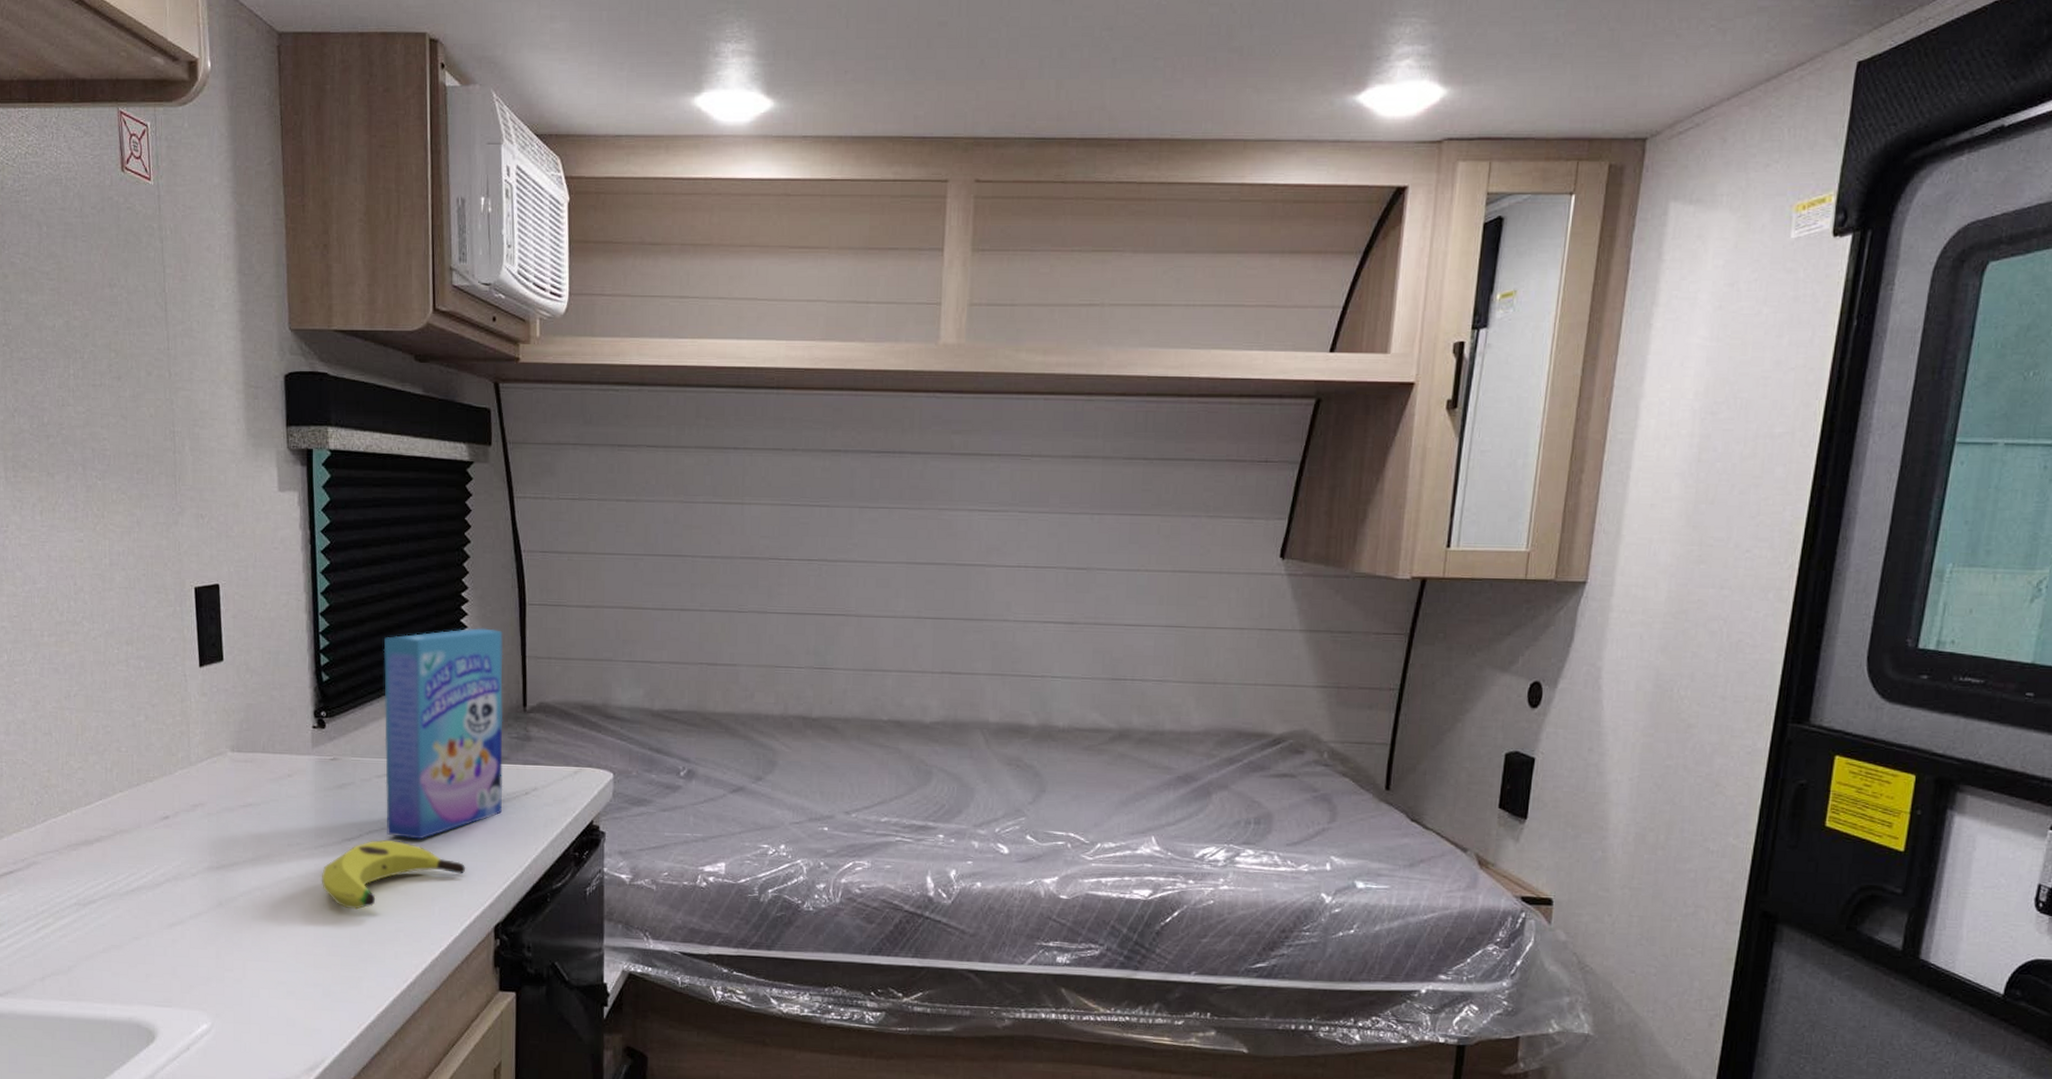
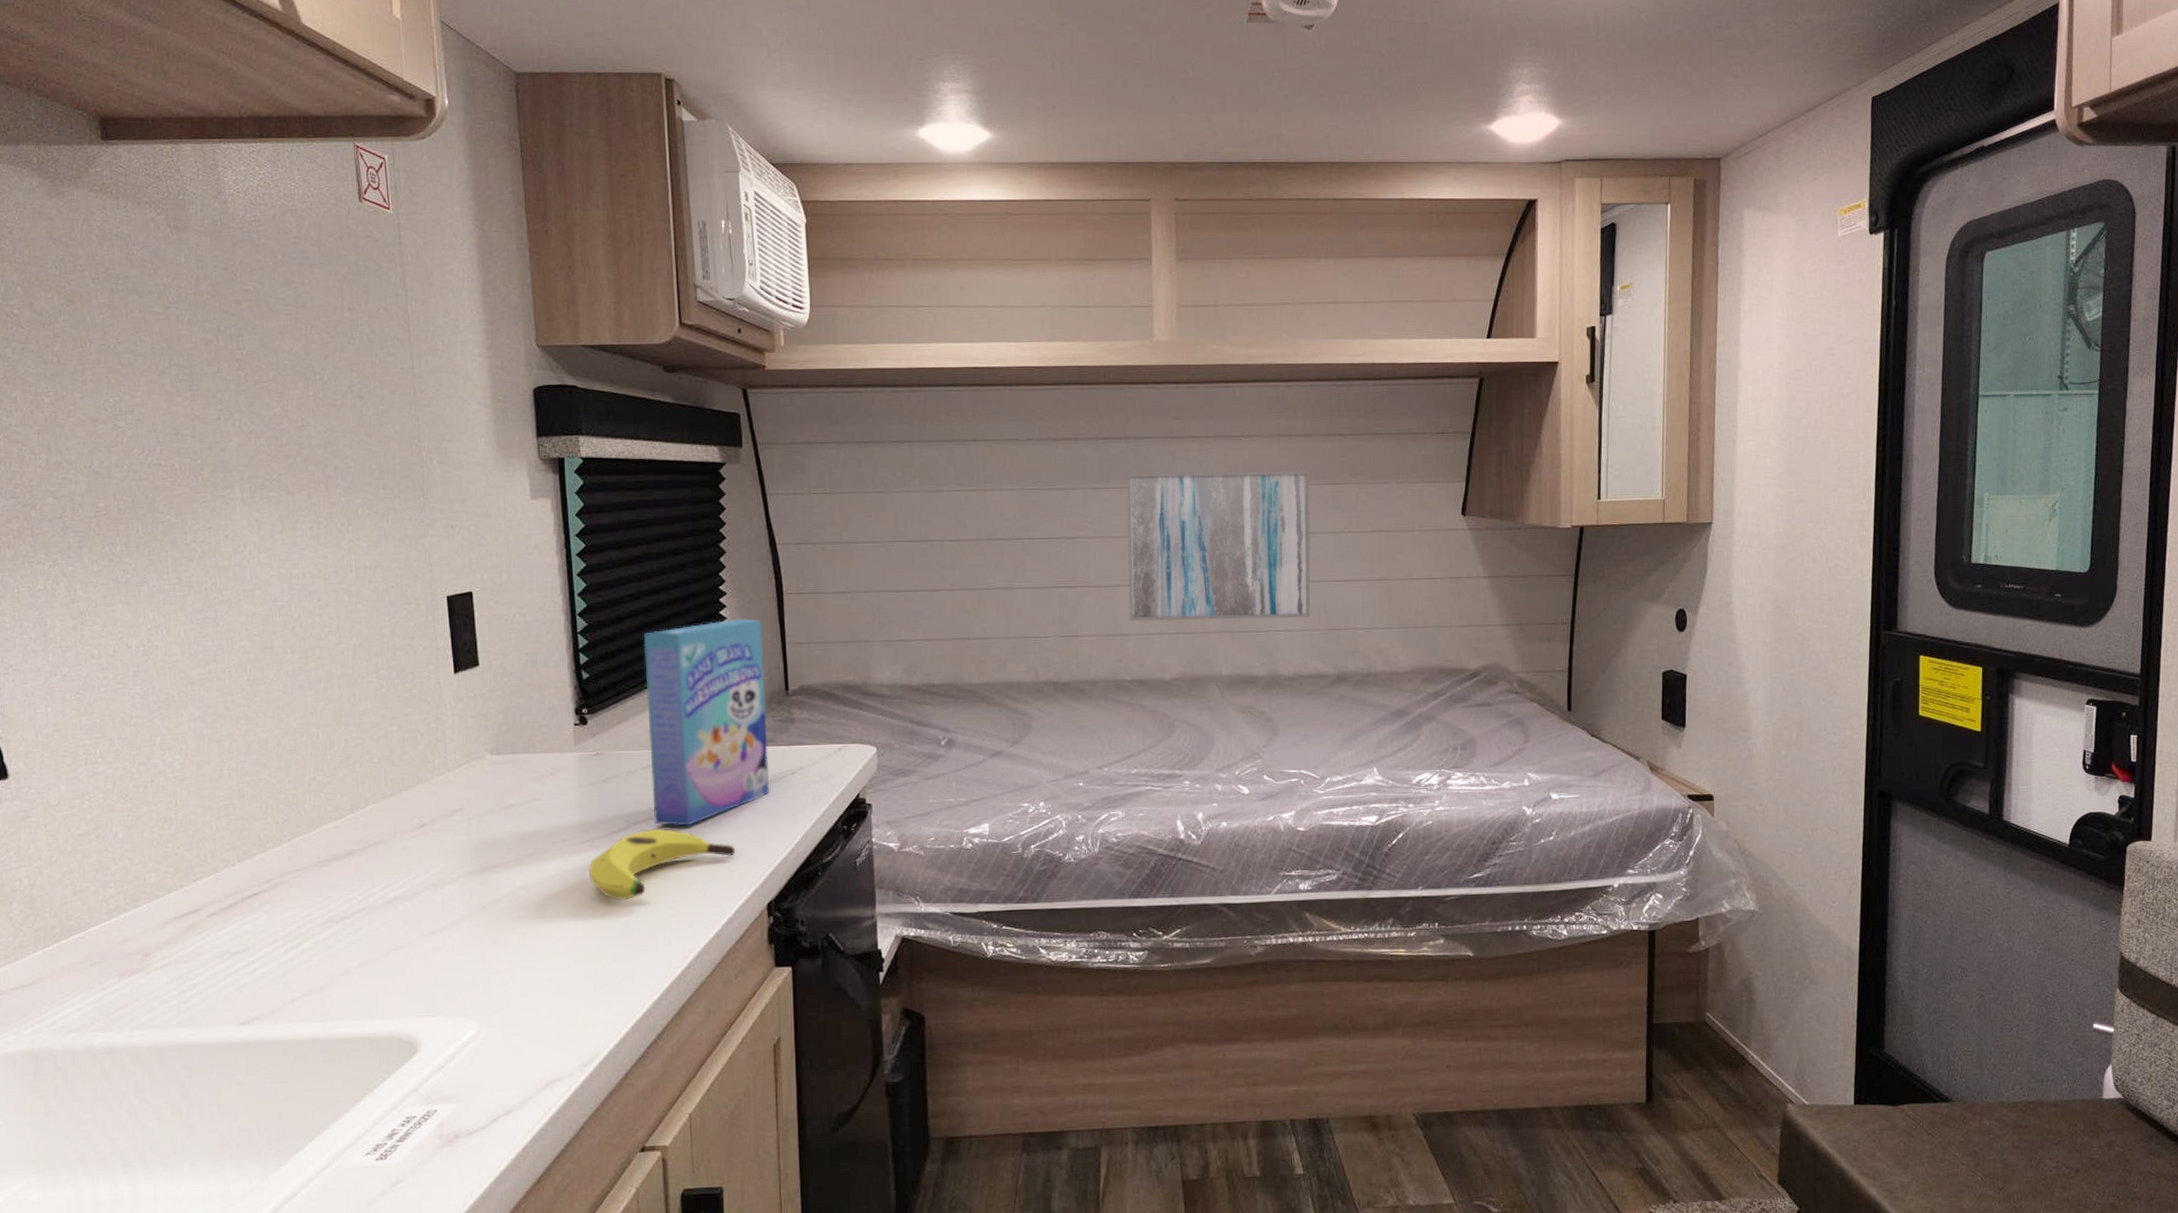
wall art: none [890,492,1105,664] -> present [1126,470,1311,621]

